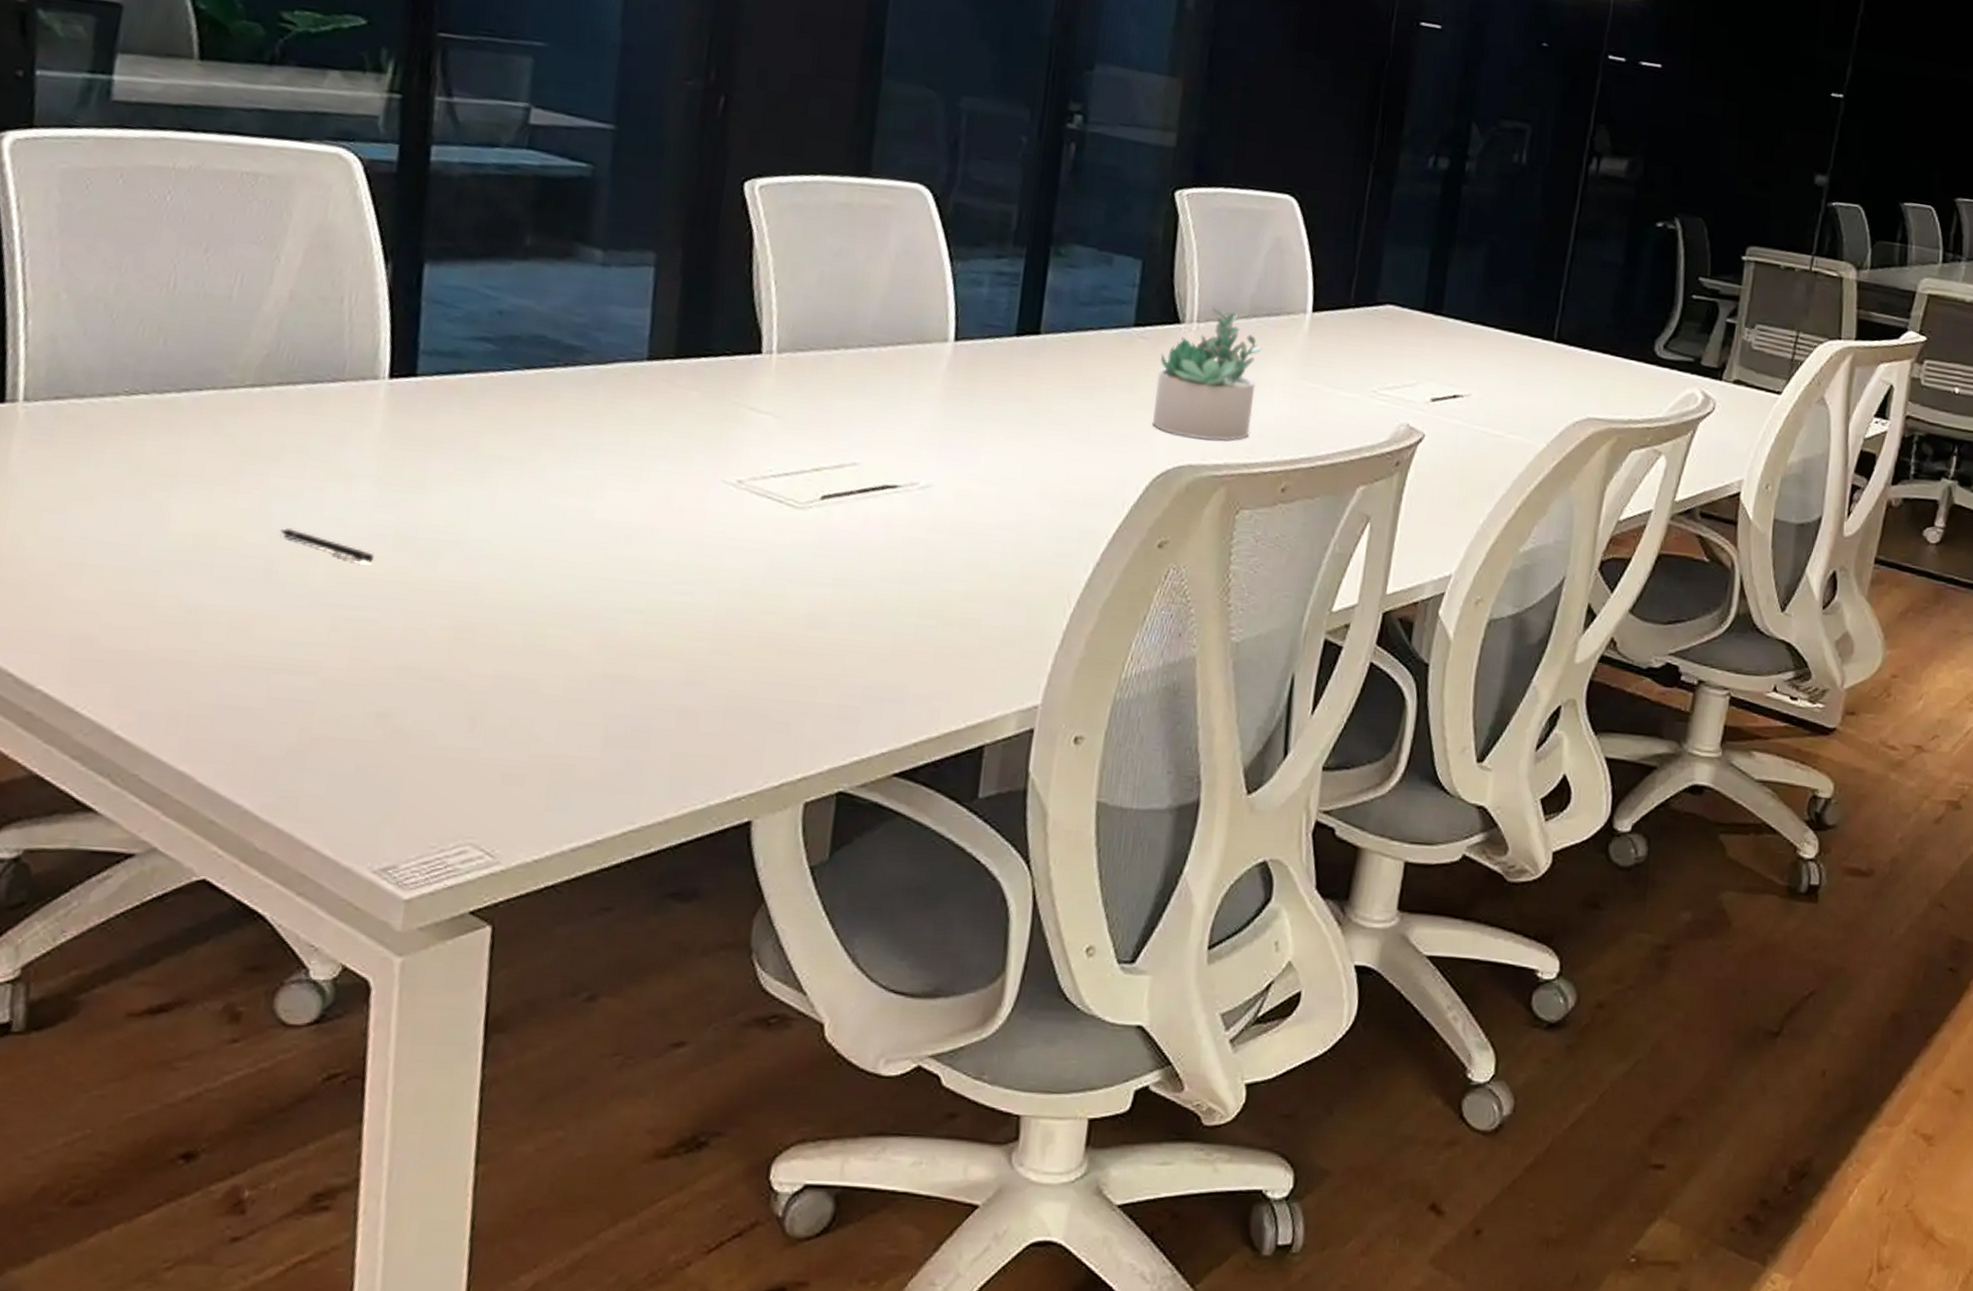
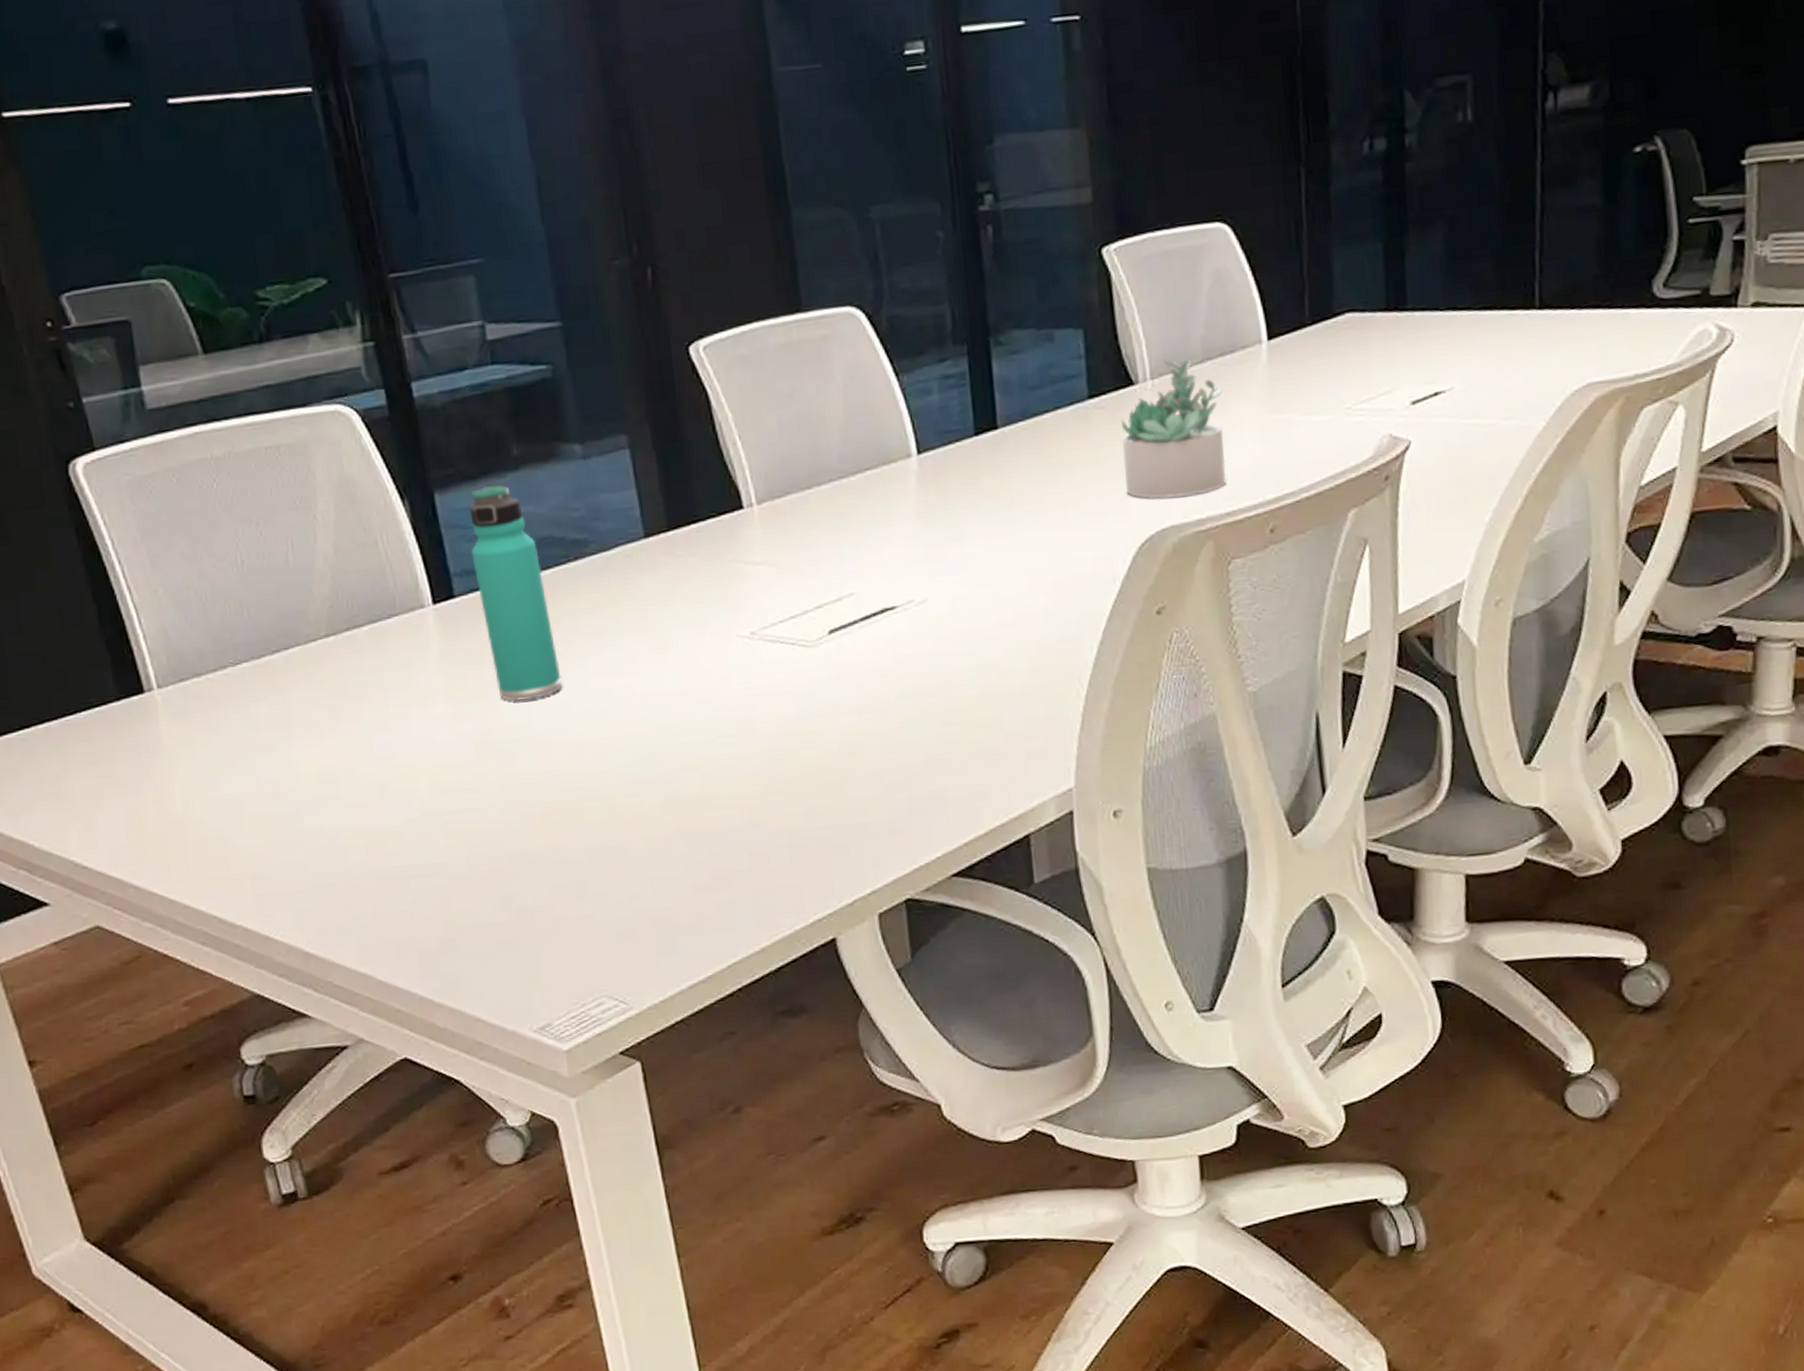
pen: present [279,527,375,564] -> none [383,753,464,772]
thermos bottle: none [438,269,526,502] -> present [469,483,562,701]

